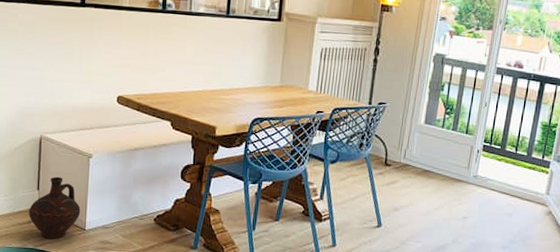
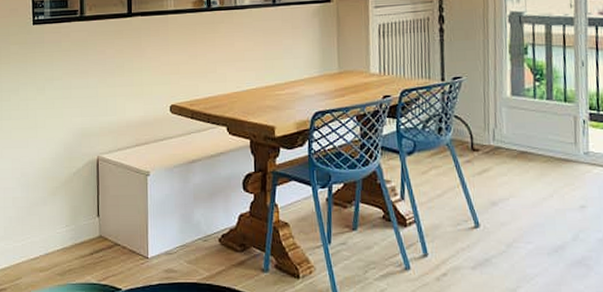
ceramic jug: present [29,176,81,239] -> none [90,200,142,271]

